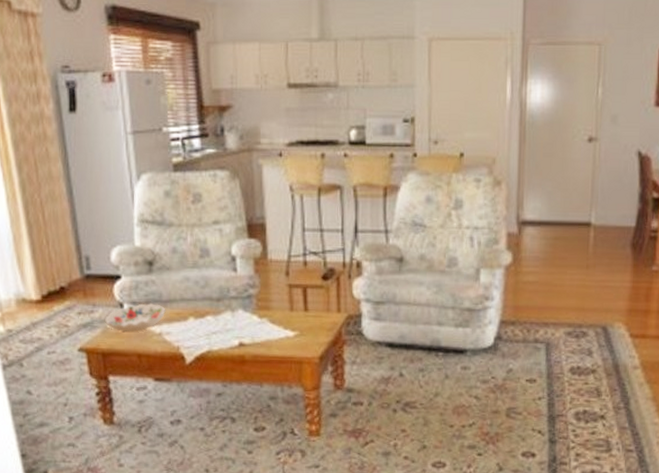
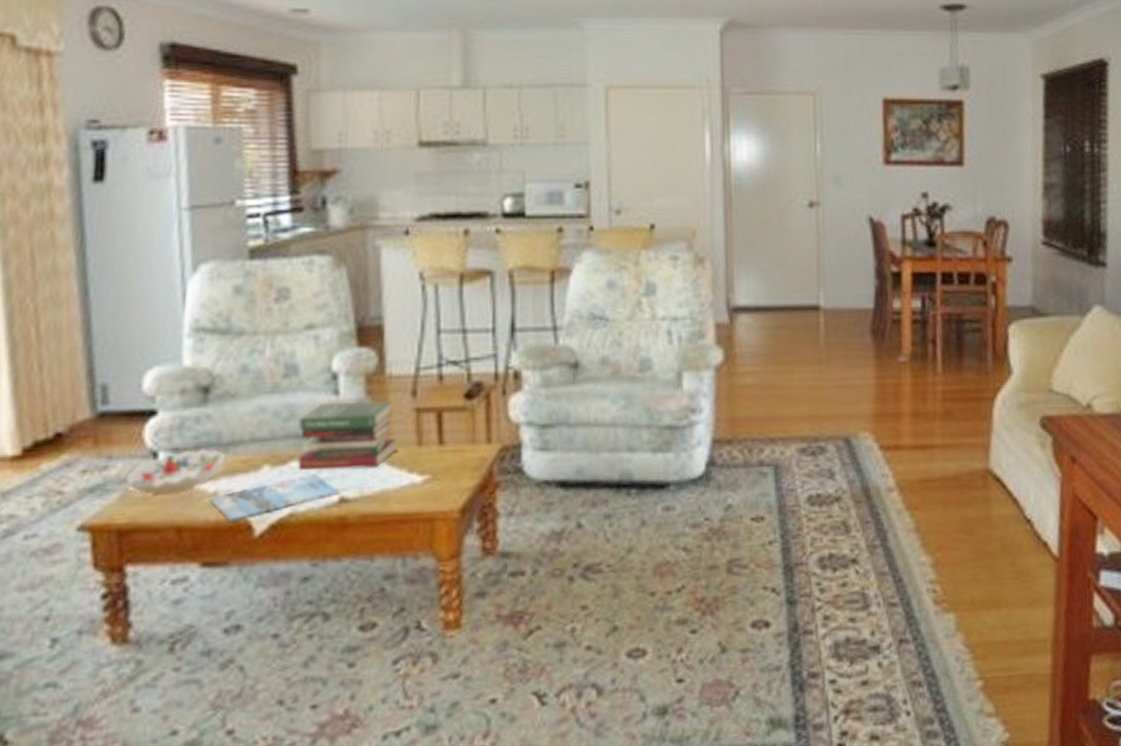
magazine: none [157,324,240,354] -> present [210,473,341,523]
books: none [210,277,276,325] -> present [297,401,397,470]

